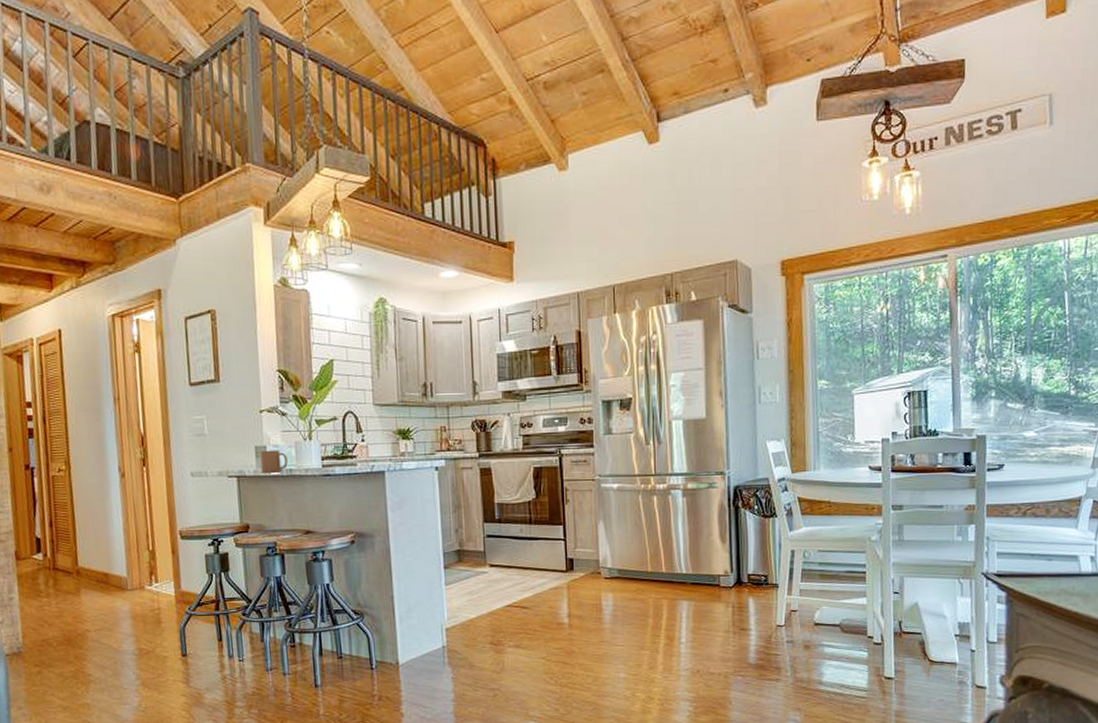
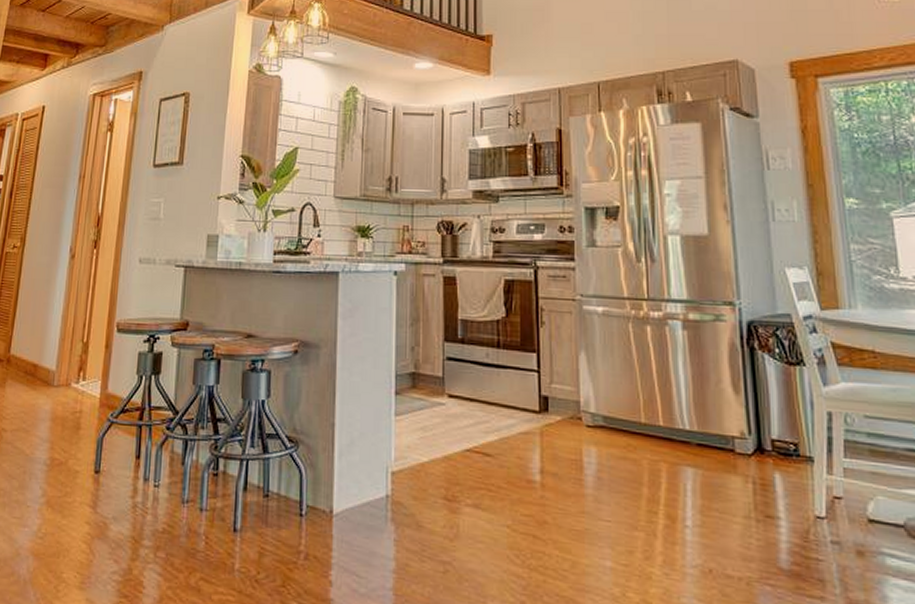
mug: present [259,450,288,474] -> none [210,239,239,266]

